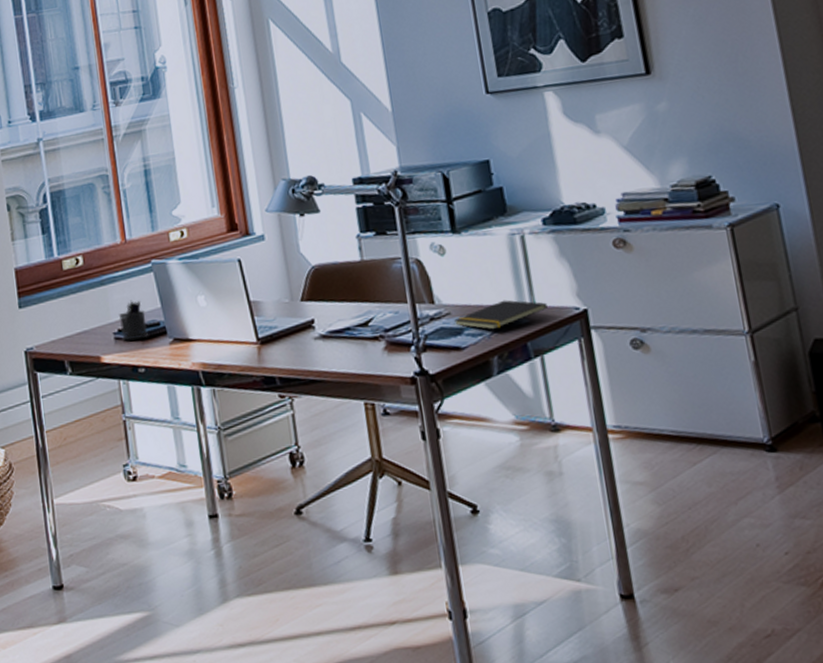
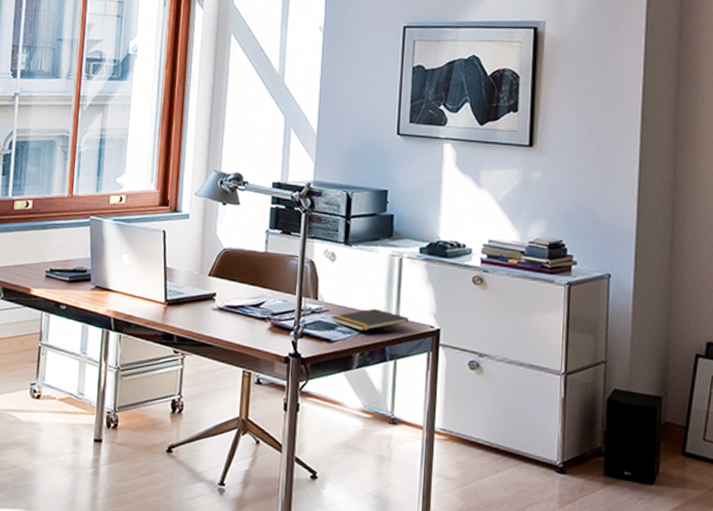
pen holder: present [118,300,148,341] -> none [52,246,76,281]

